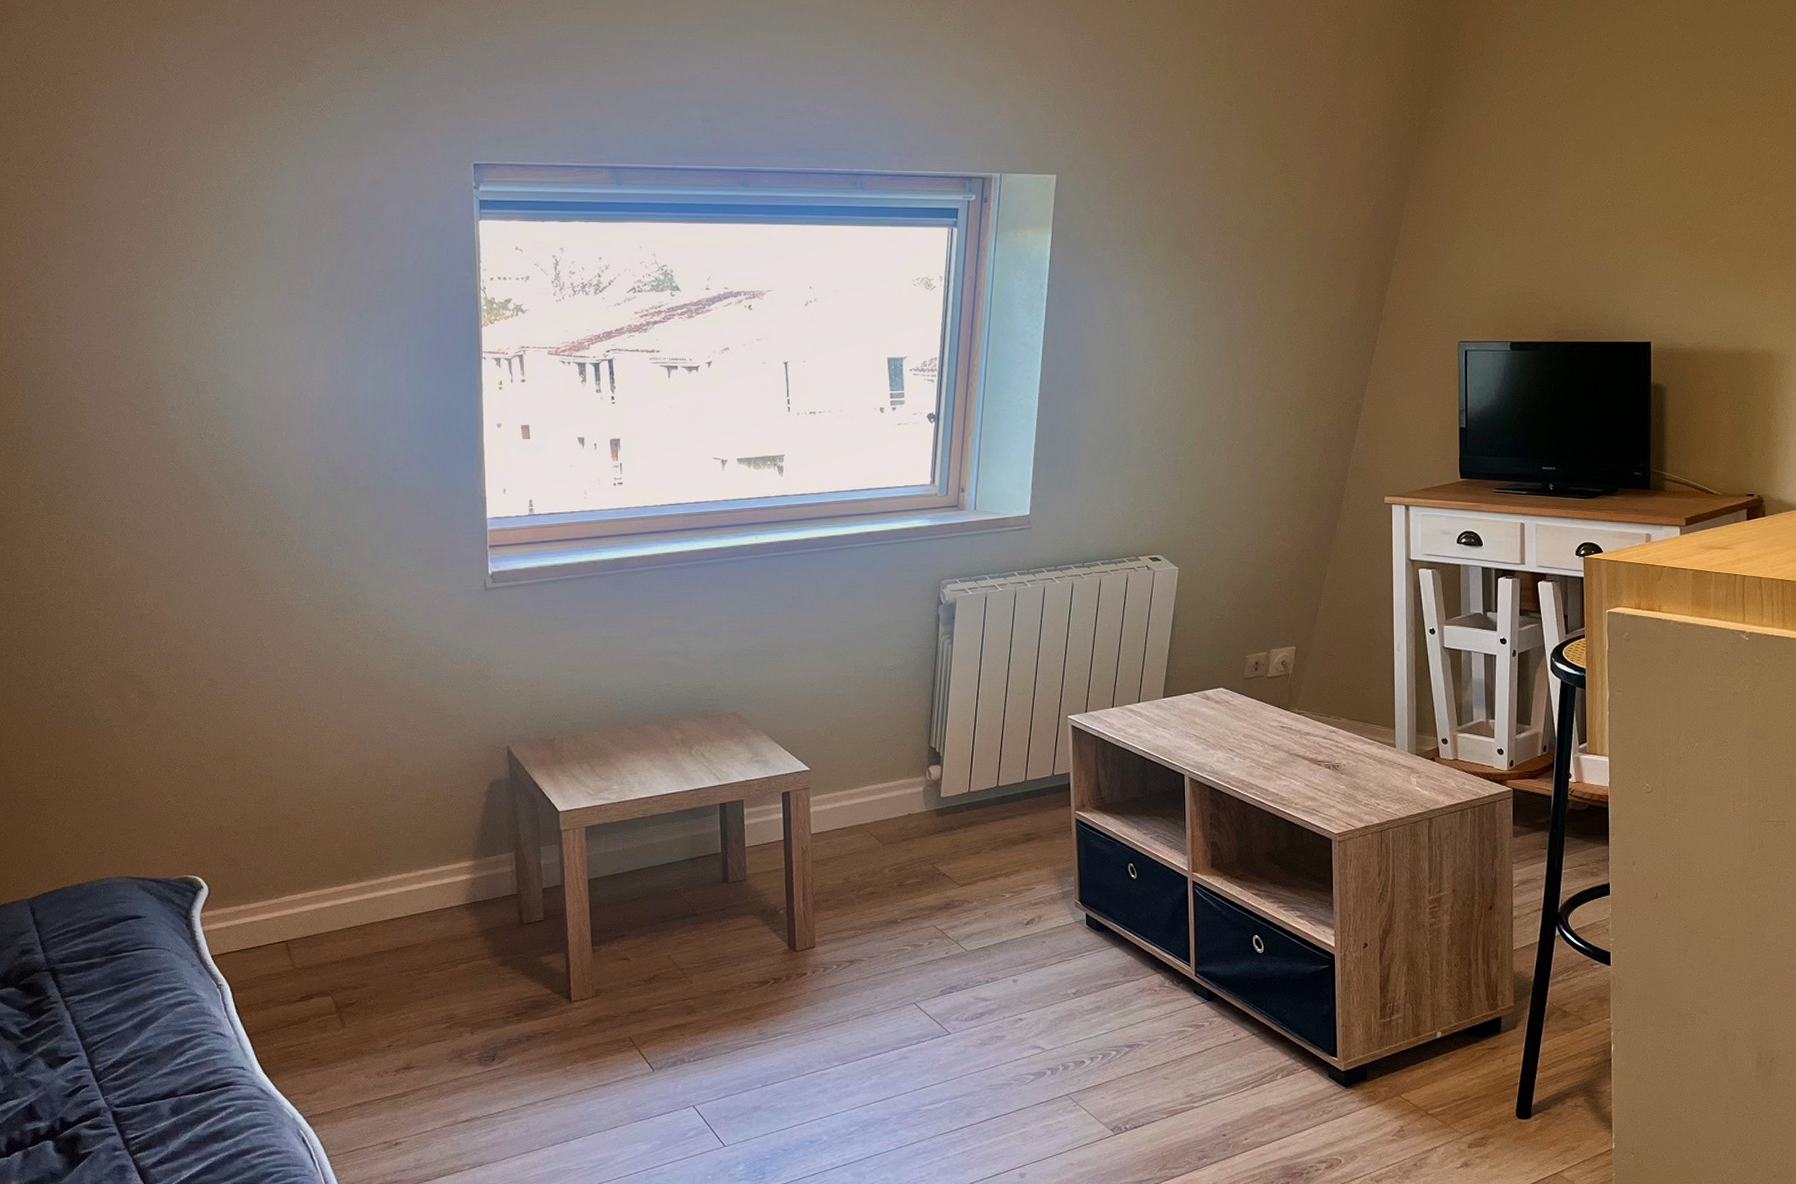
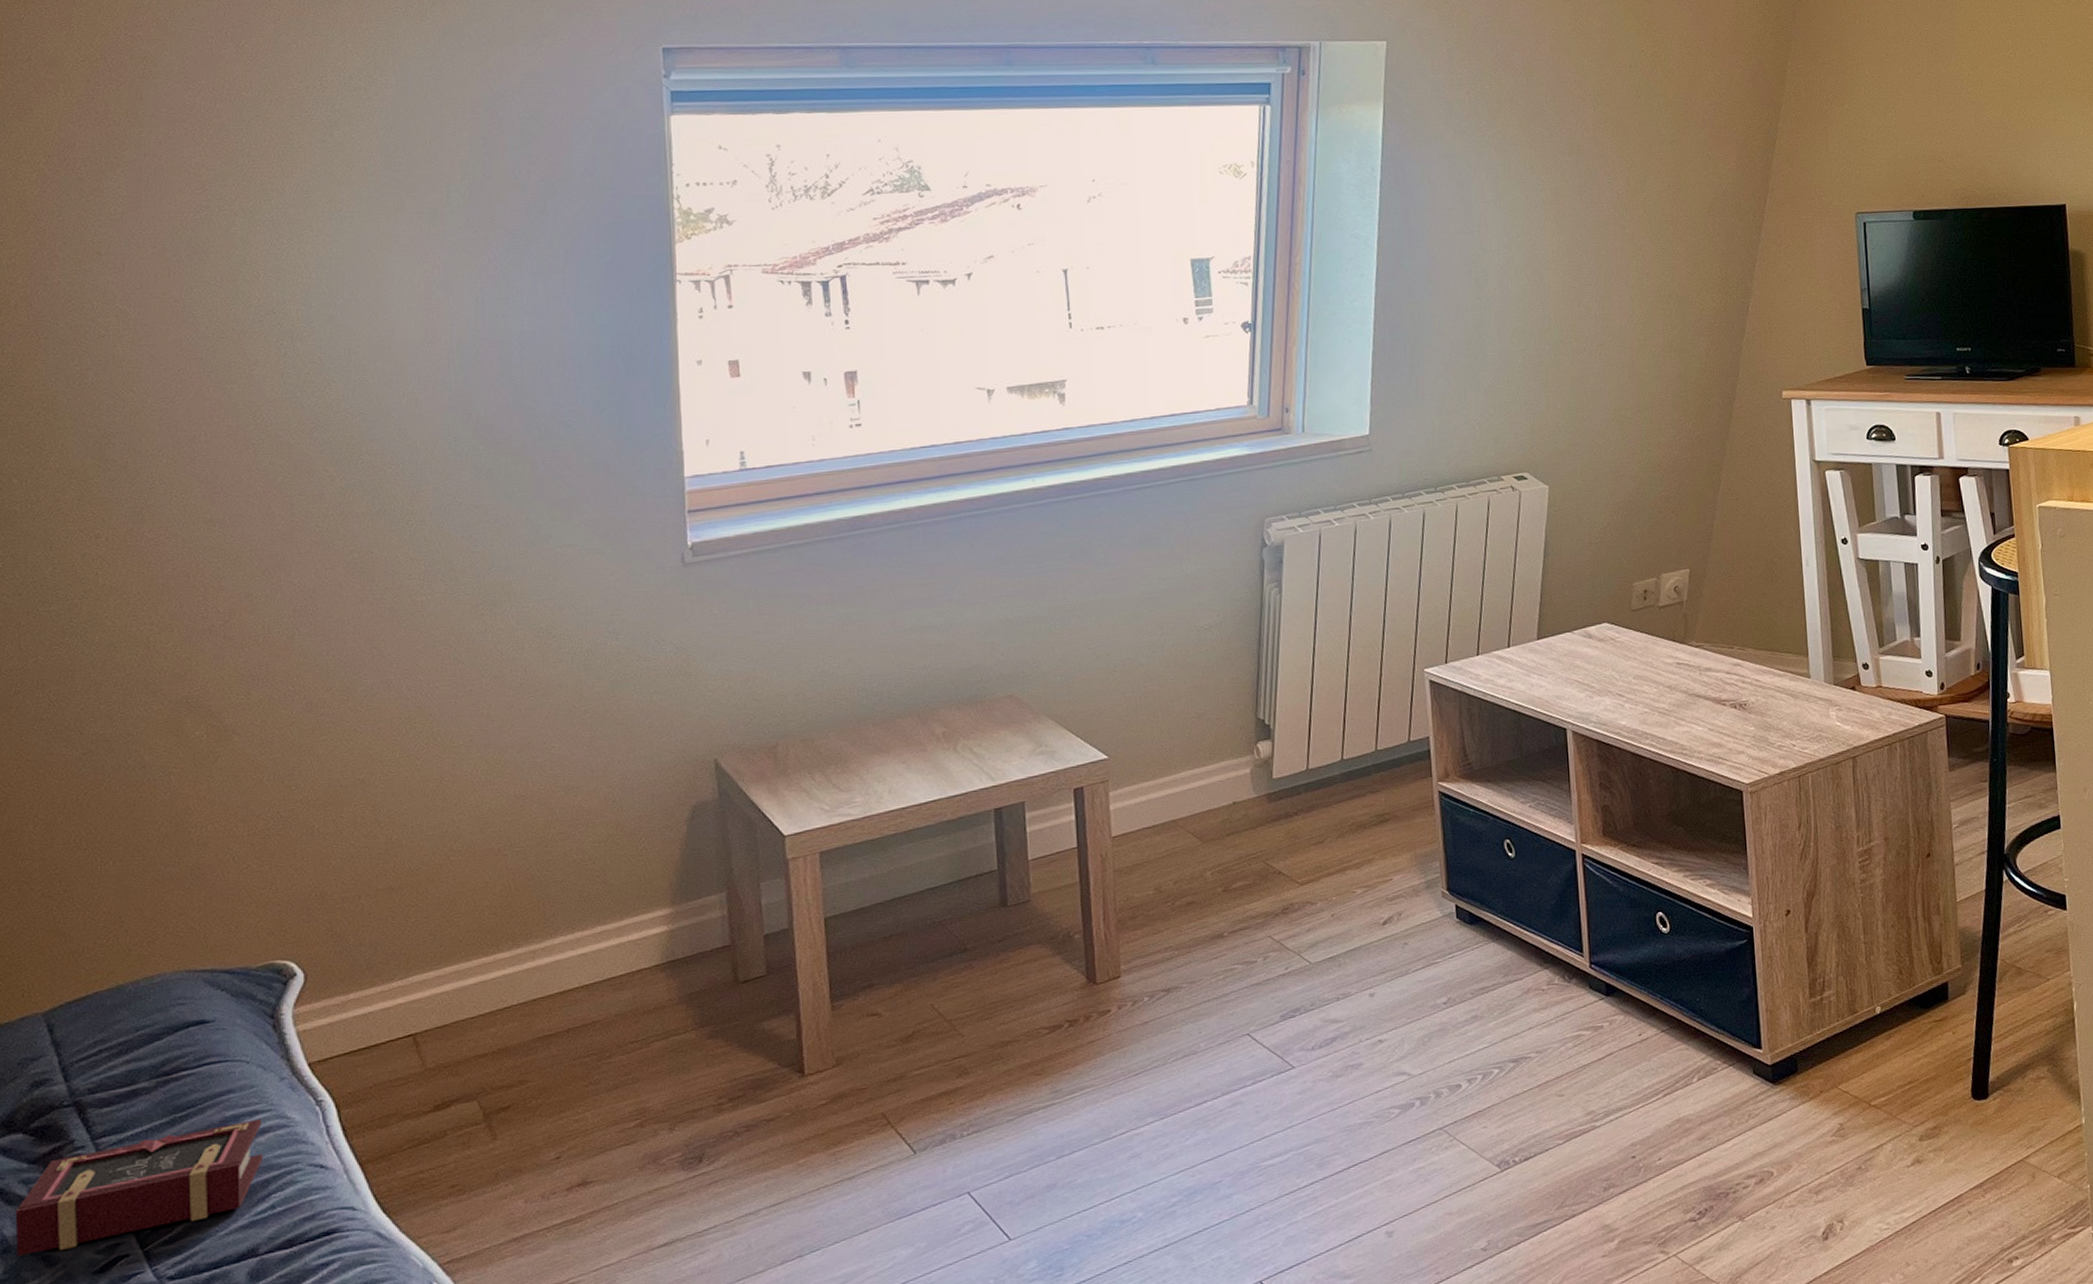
book: none [11,994,181,1079] -> present [15,1118,264,1257]

